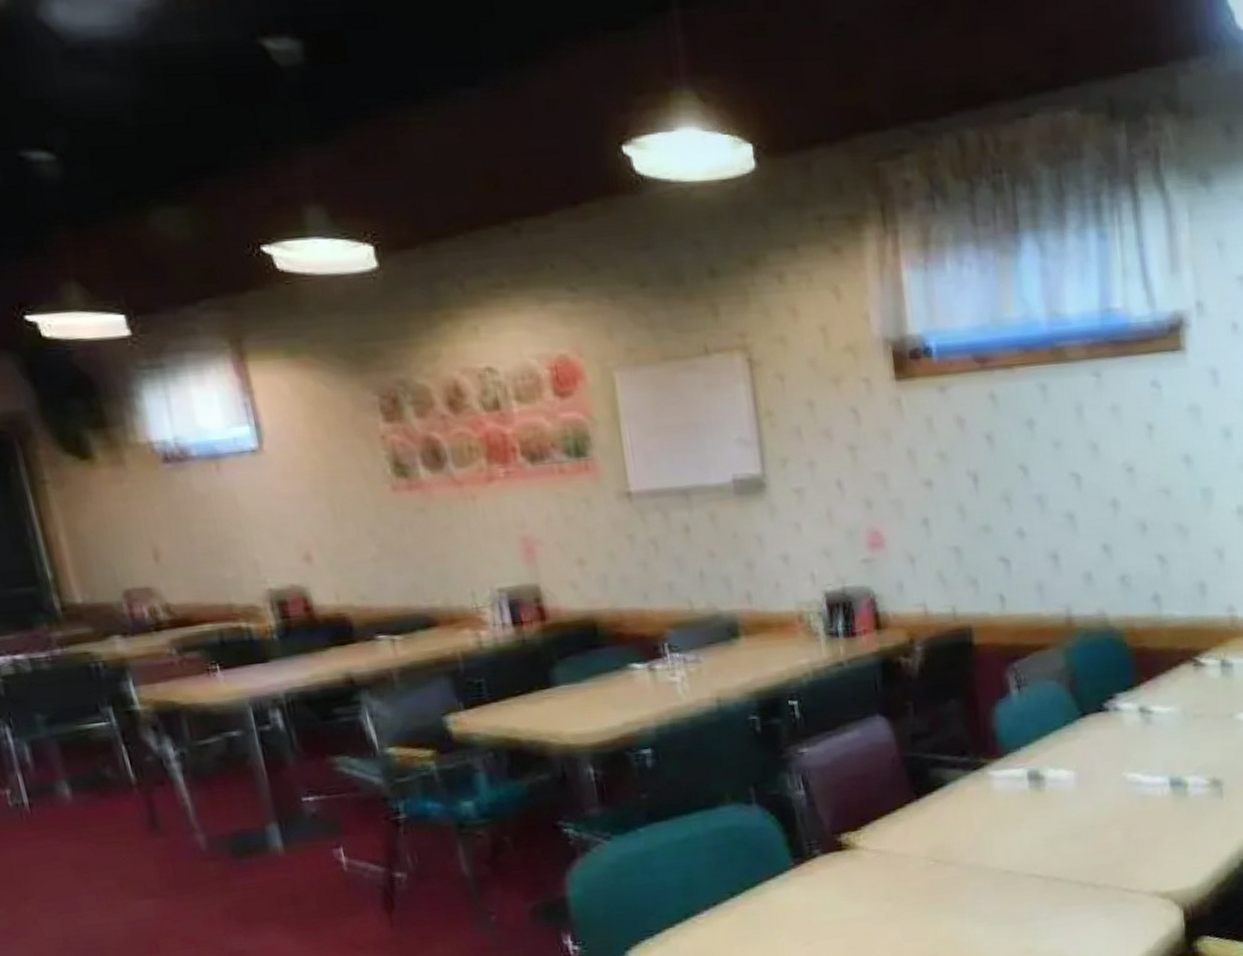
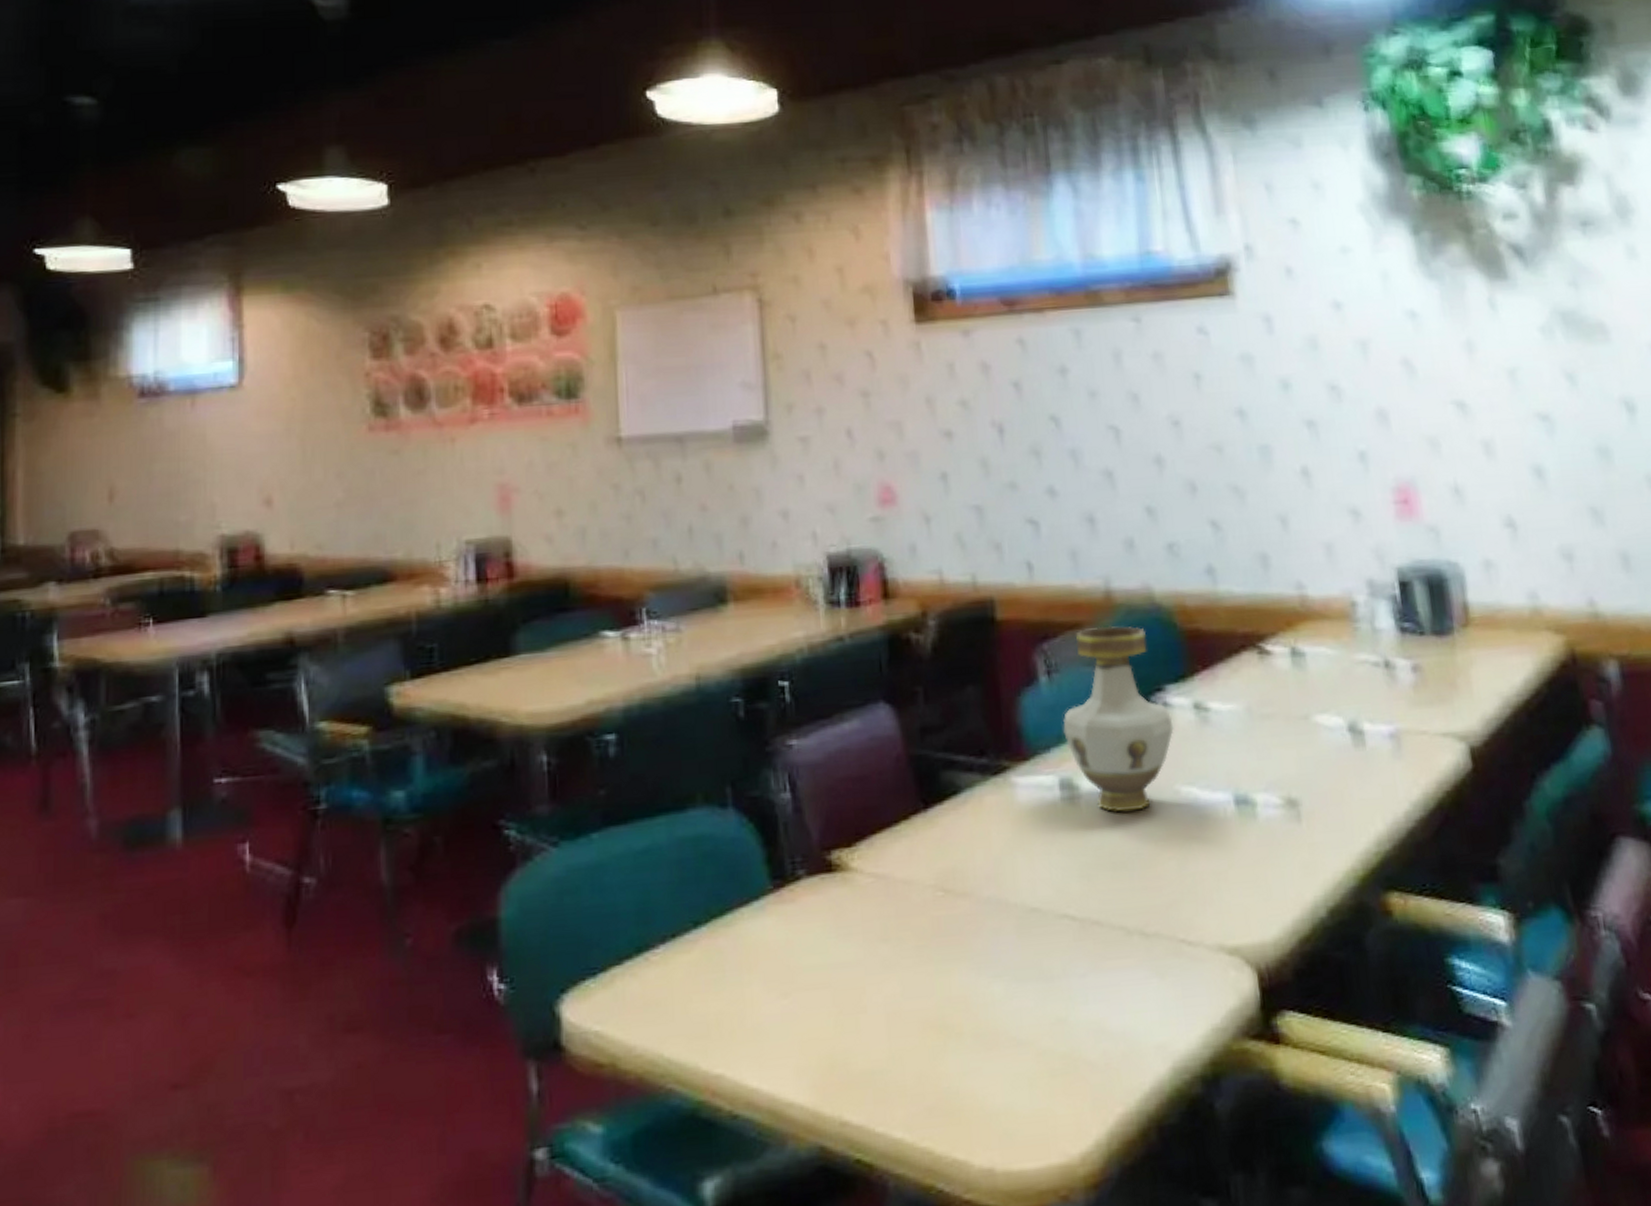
vase: none [1031,646,1123,795] -> present [1063,625,1174,812]

